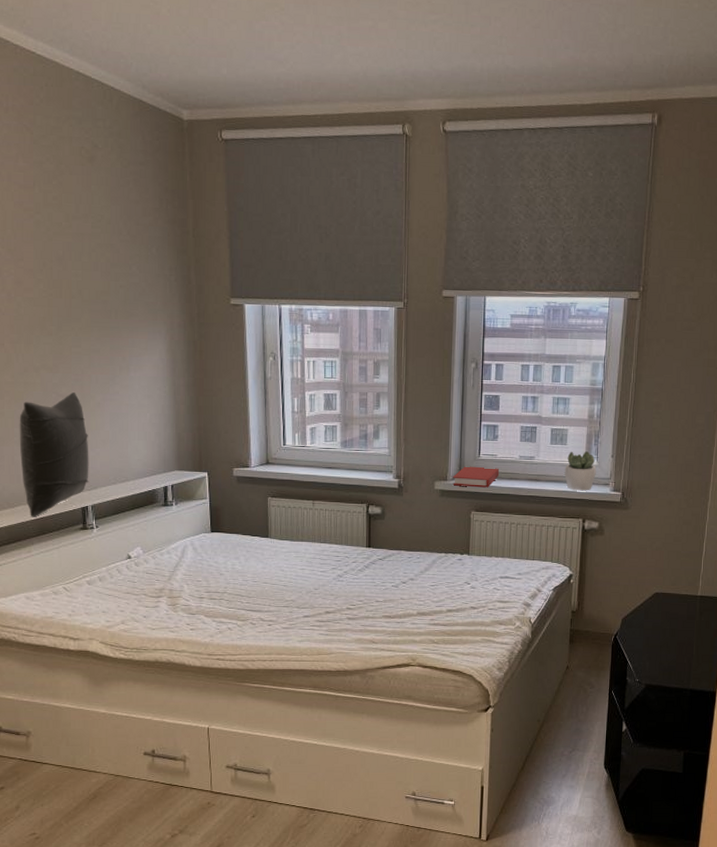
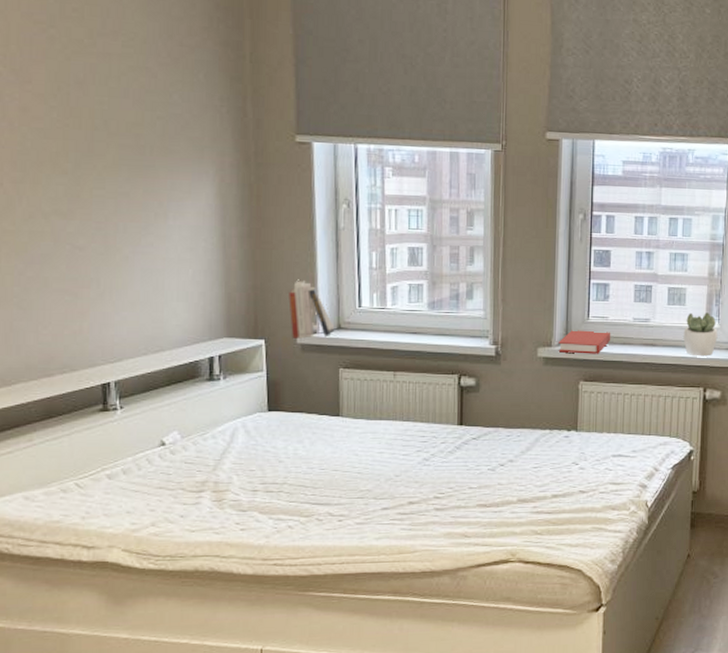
pillow: present [19,392,89,516] -> none [20,244,113,396]
books: none [226,421,264,472] -> present [289,279,335,339]

